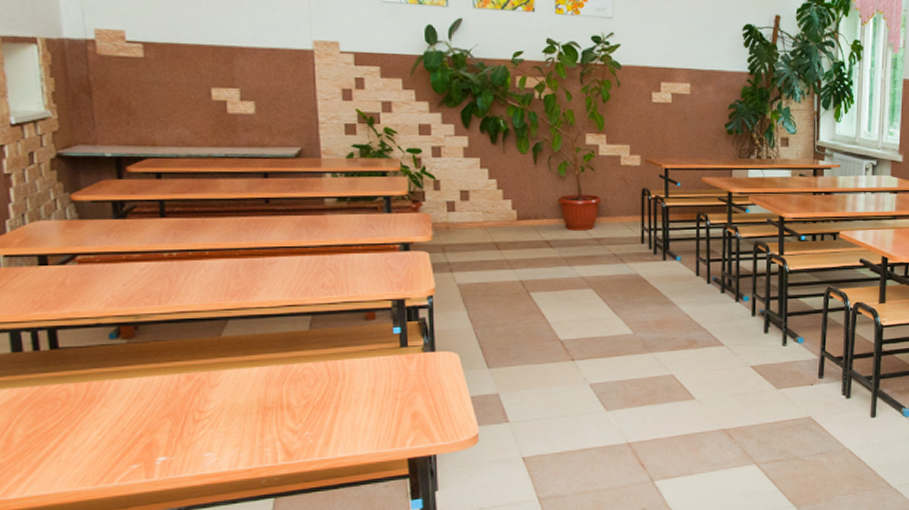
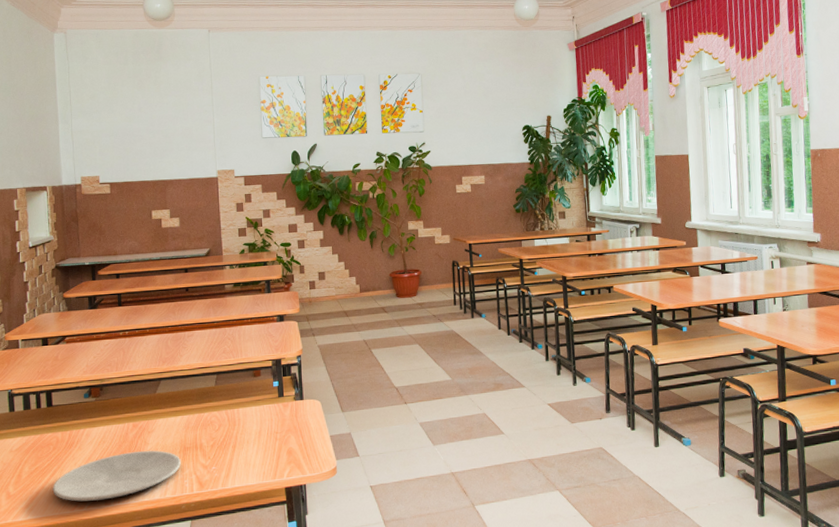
plate: none [63,410,259,474] -> present [52,450,181,502]

